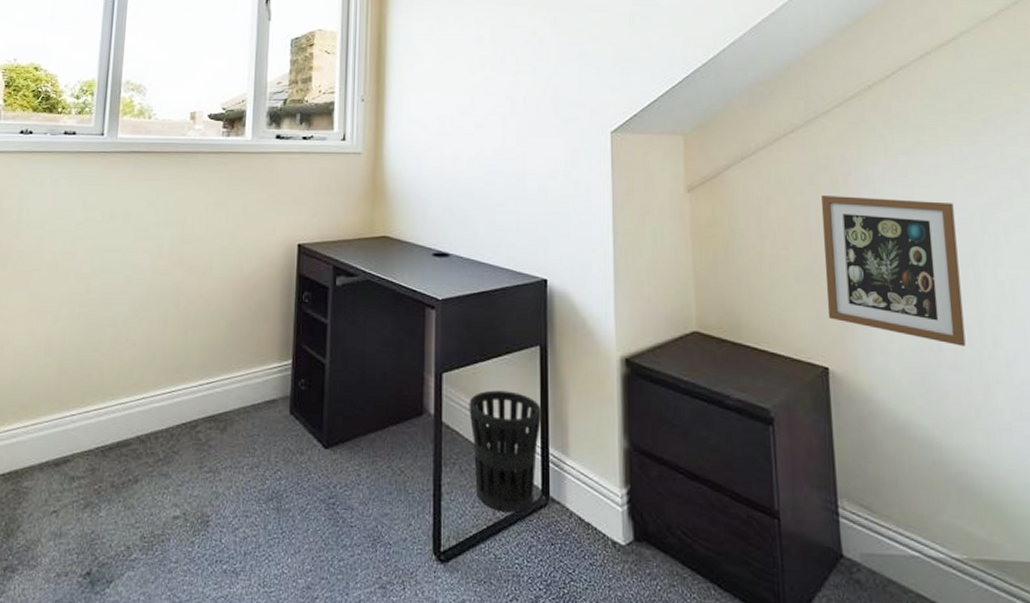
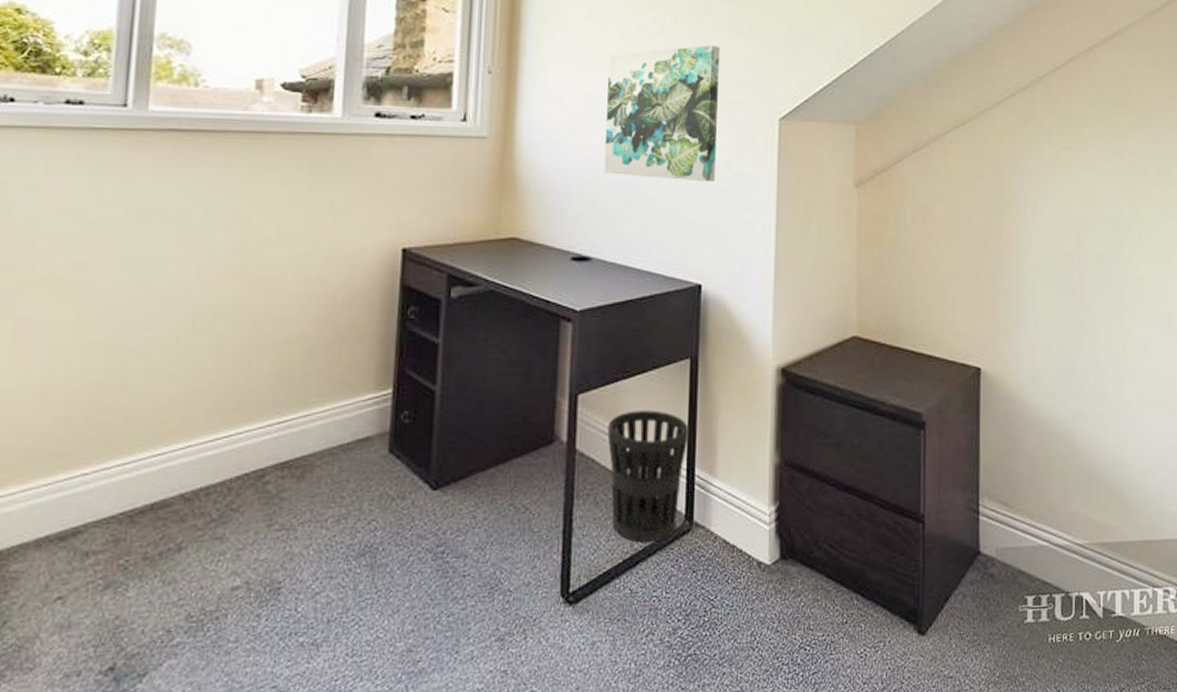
wall art: none [457,71,555,189] -> present [603,45,721,183]
picture frame: present [822,196,966,347] -> none [984,191,1106,341]

